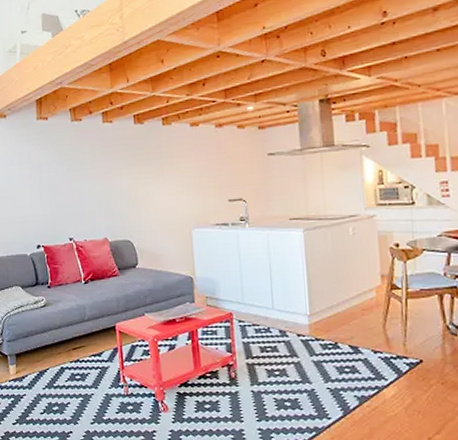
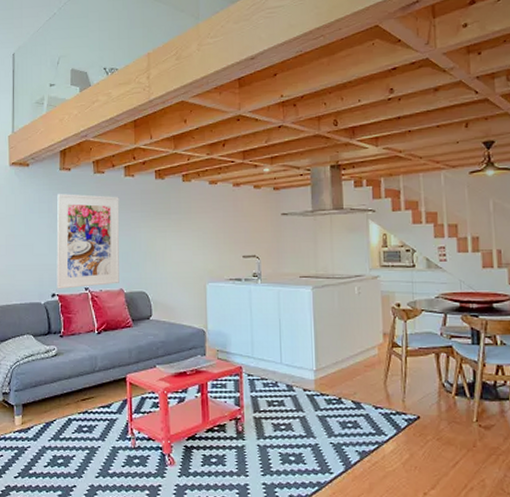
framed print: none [36,143,103,240] -> present [56,194,120,289]

